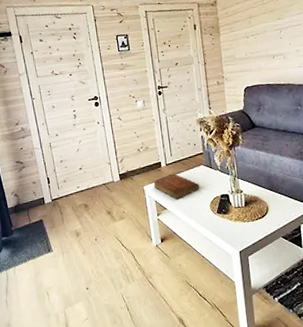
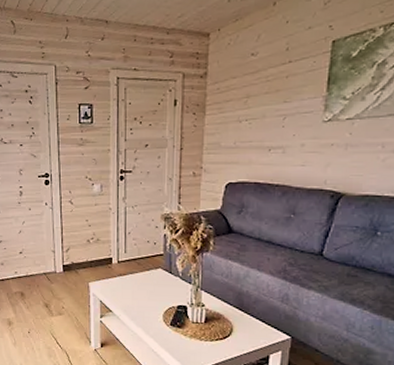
bible: present [153,173,199,200] -> none [100,273,153,304]

